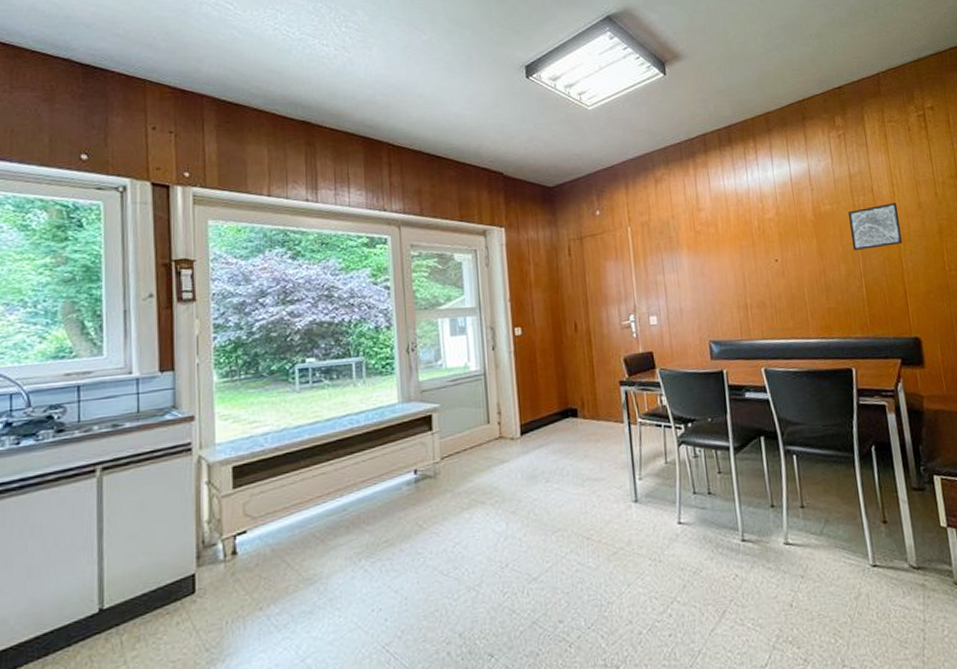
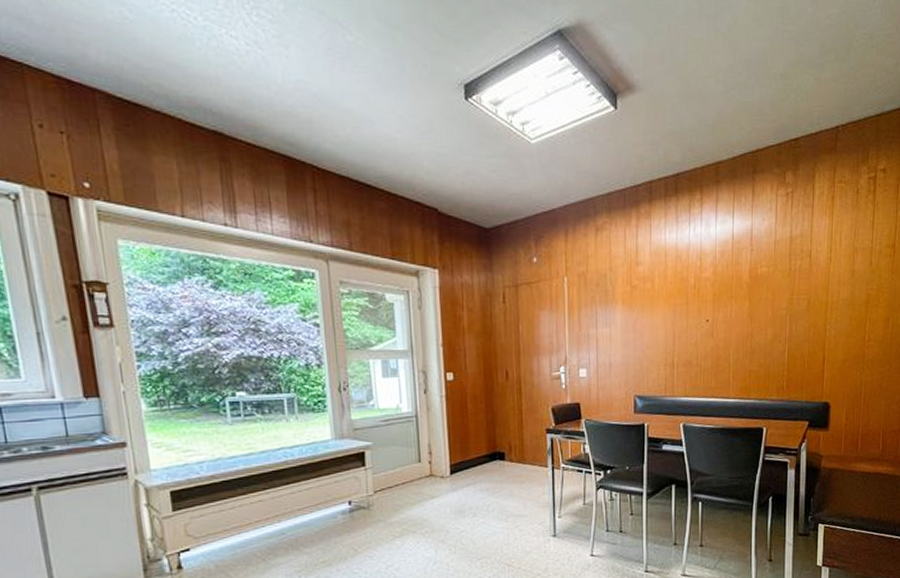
wall art: present [848,202,902,250] -> none [782,268,832,315]

